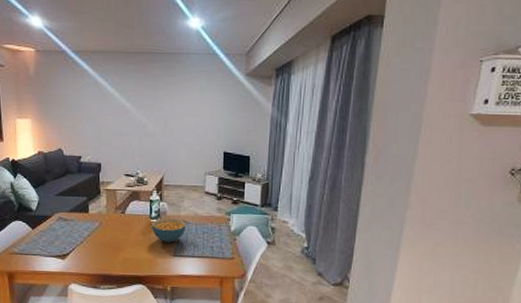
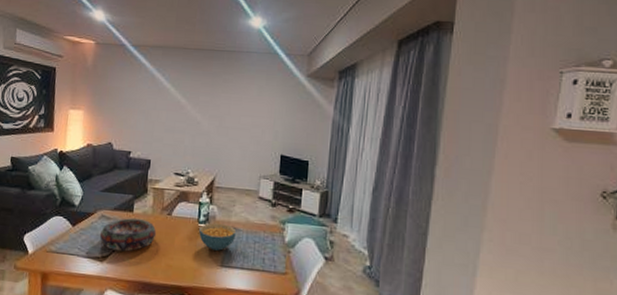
decorative bowl: none [58,218,112,249] -> present [99,218,157,252]

